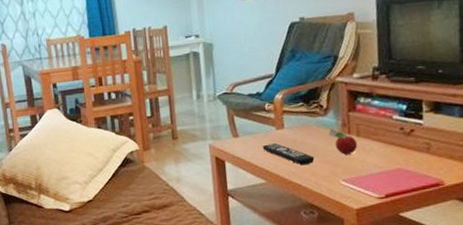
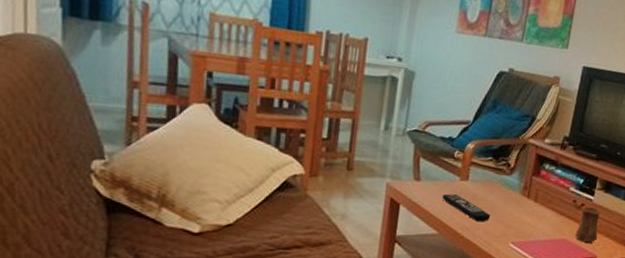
fruit: present [328,129,358,155] -> none [509,189,534,218]
cup: none [411,131,440,169] -> present [575,207,600,243]

